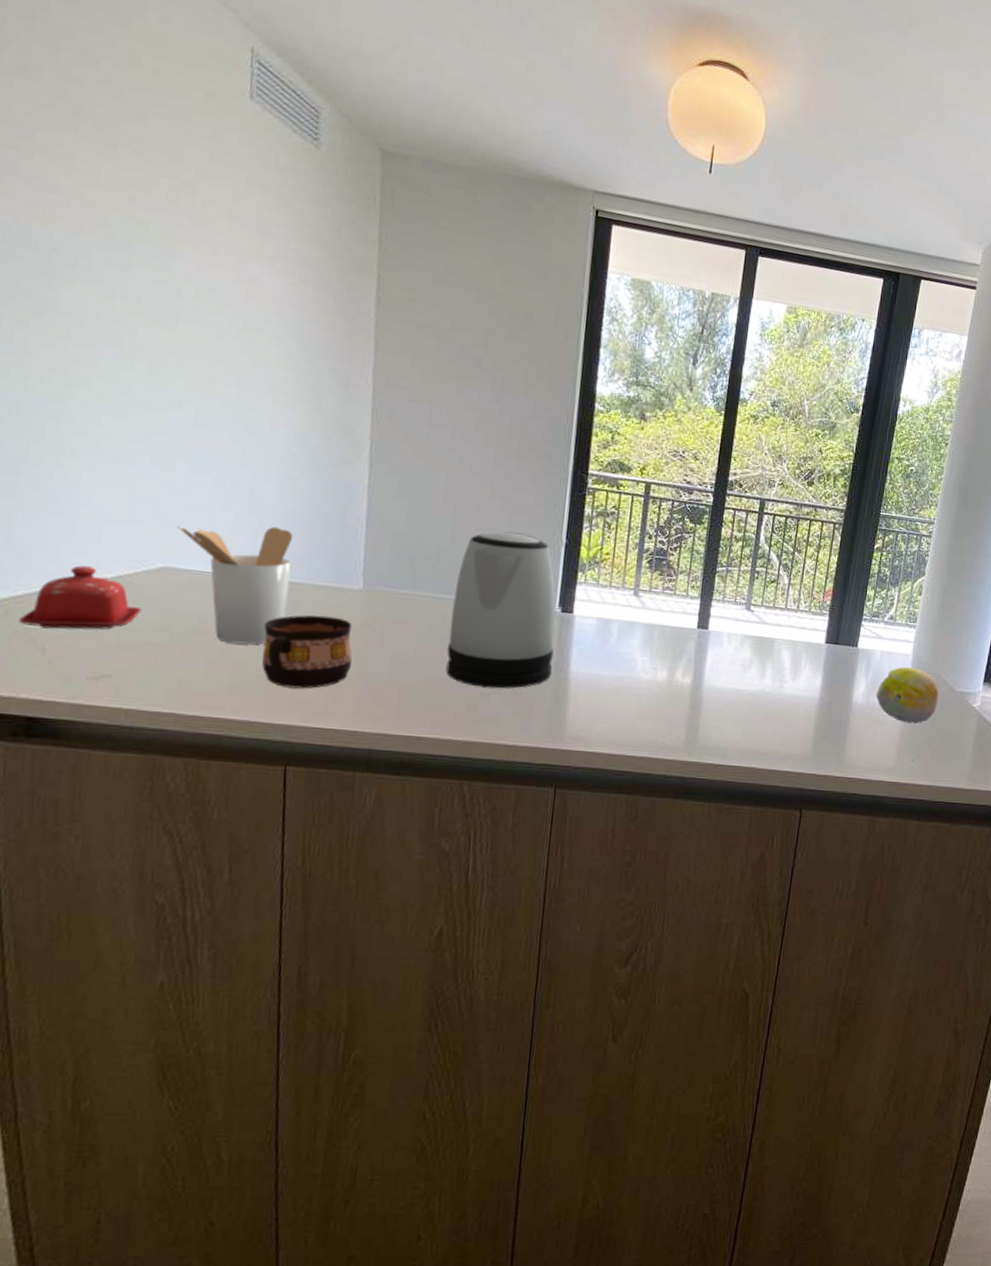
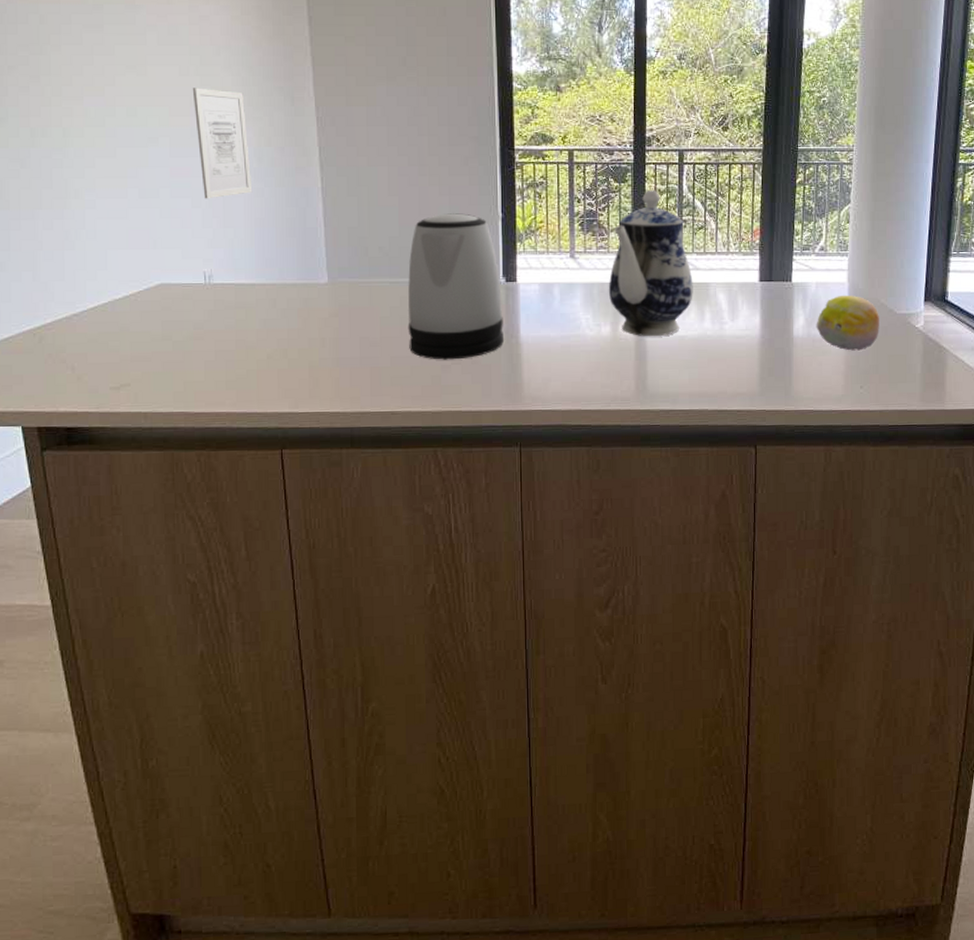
butter dish: present [19,565,142,630] -> none [51,291,147,349]
utensil holder: present [177,525,293,645] -> none [167,236,266,345]
wall art: none [229,354,290,481] -> present [192,88,253,199]
cup: present [262,615,353,689] -> none [249,310,326,379]
teapot: none [669,536,759,688] -> present [608,190,693,337]

